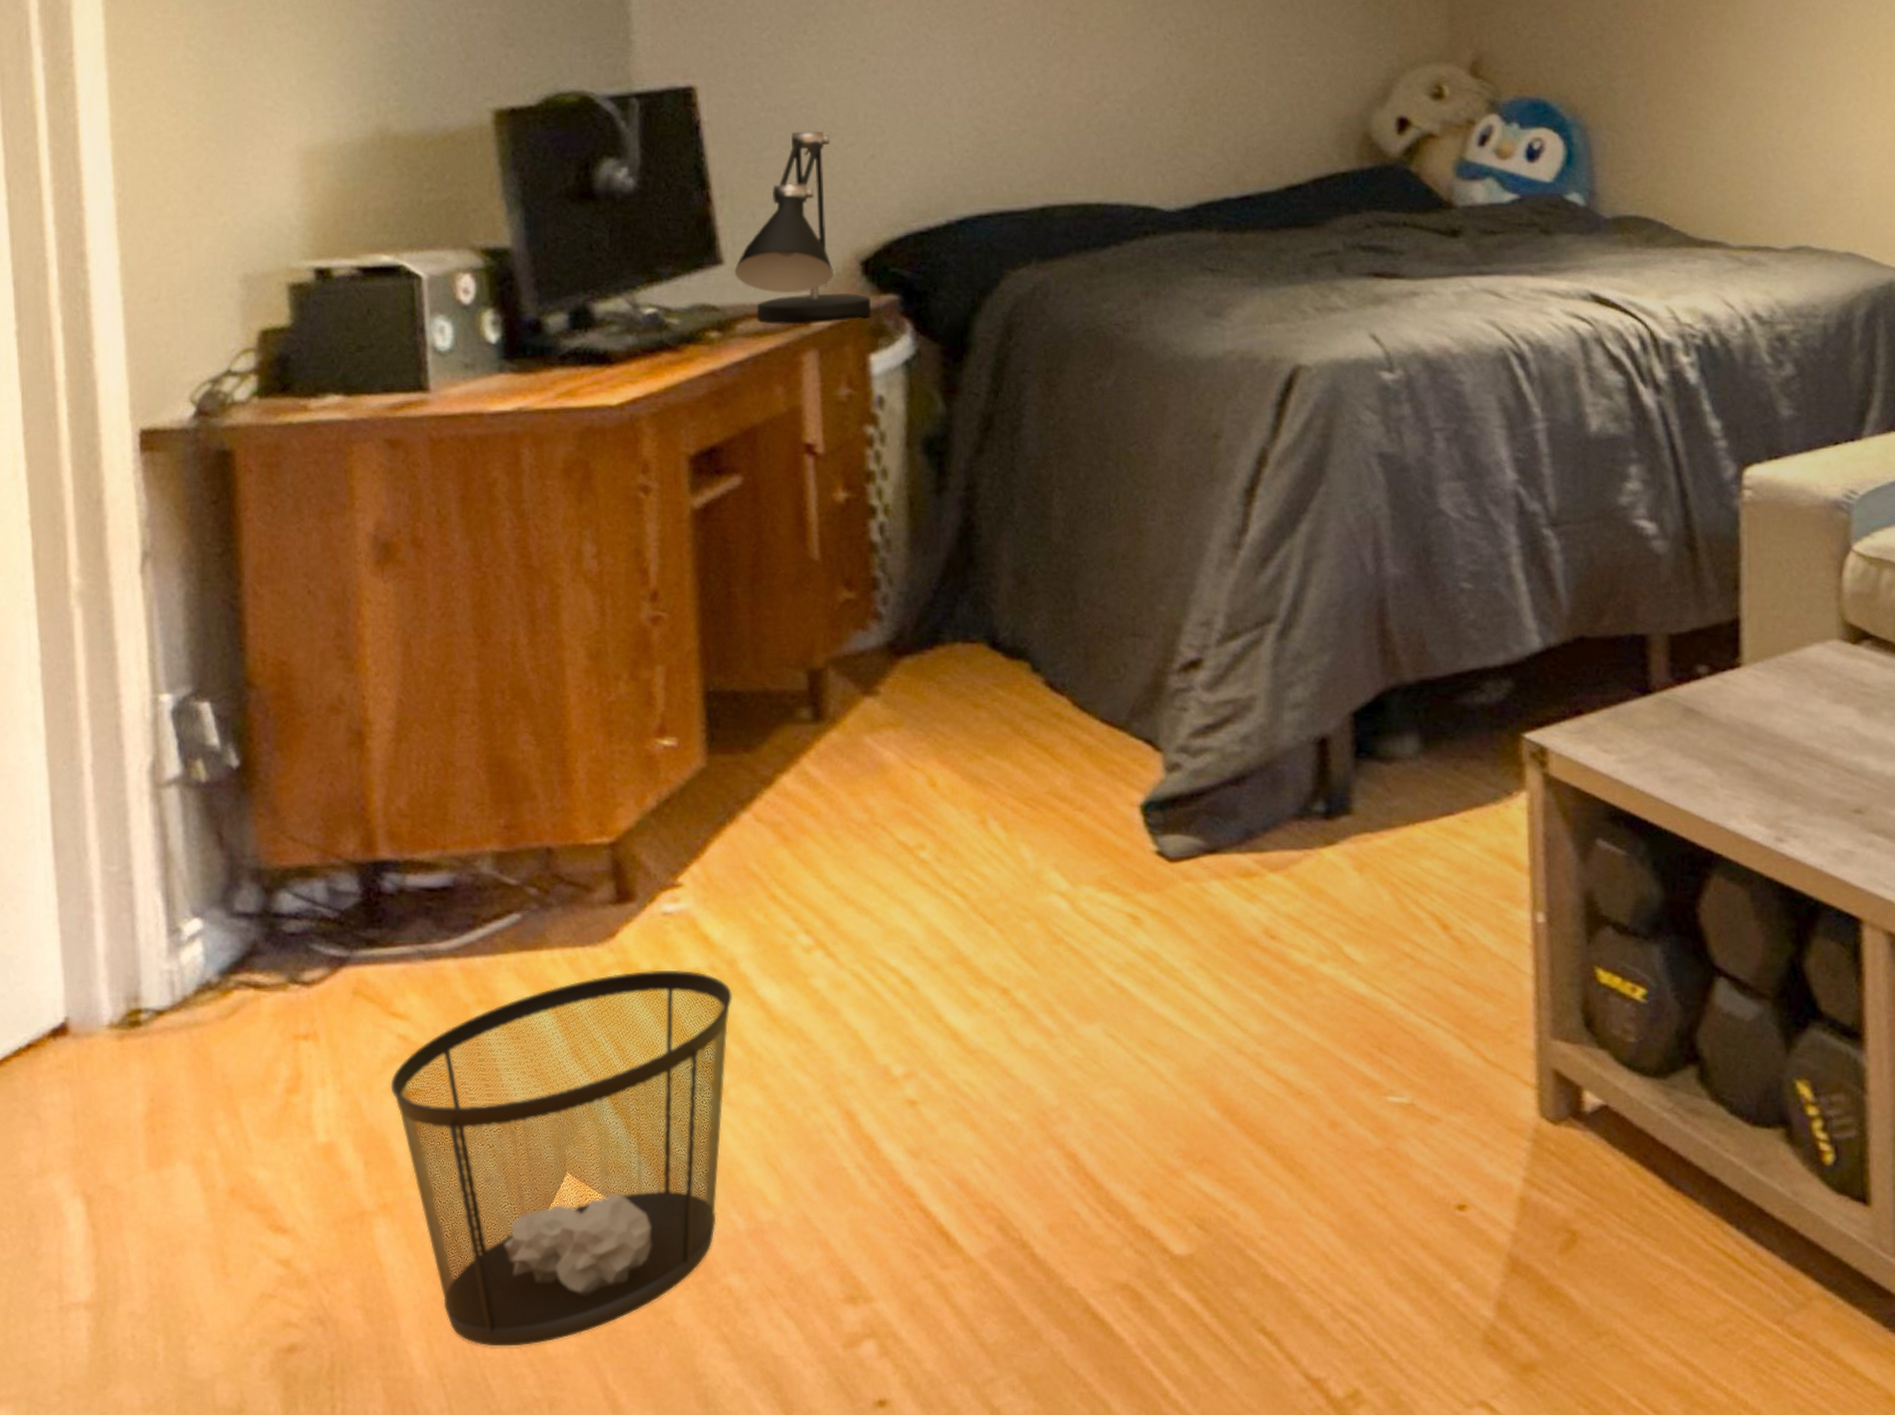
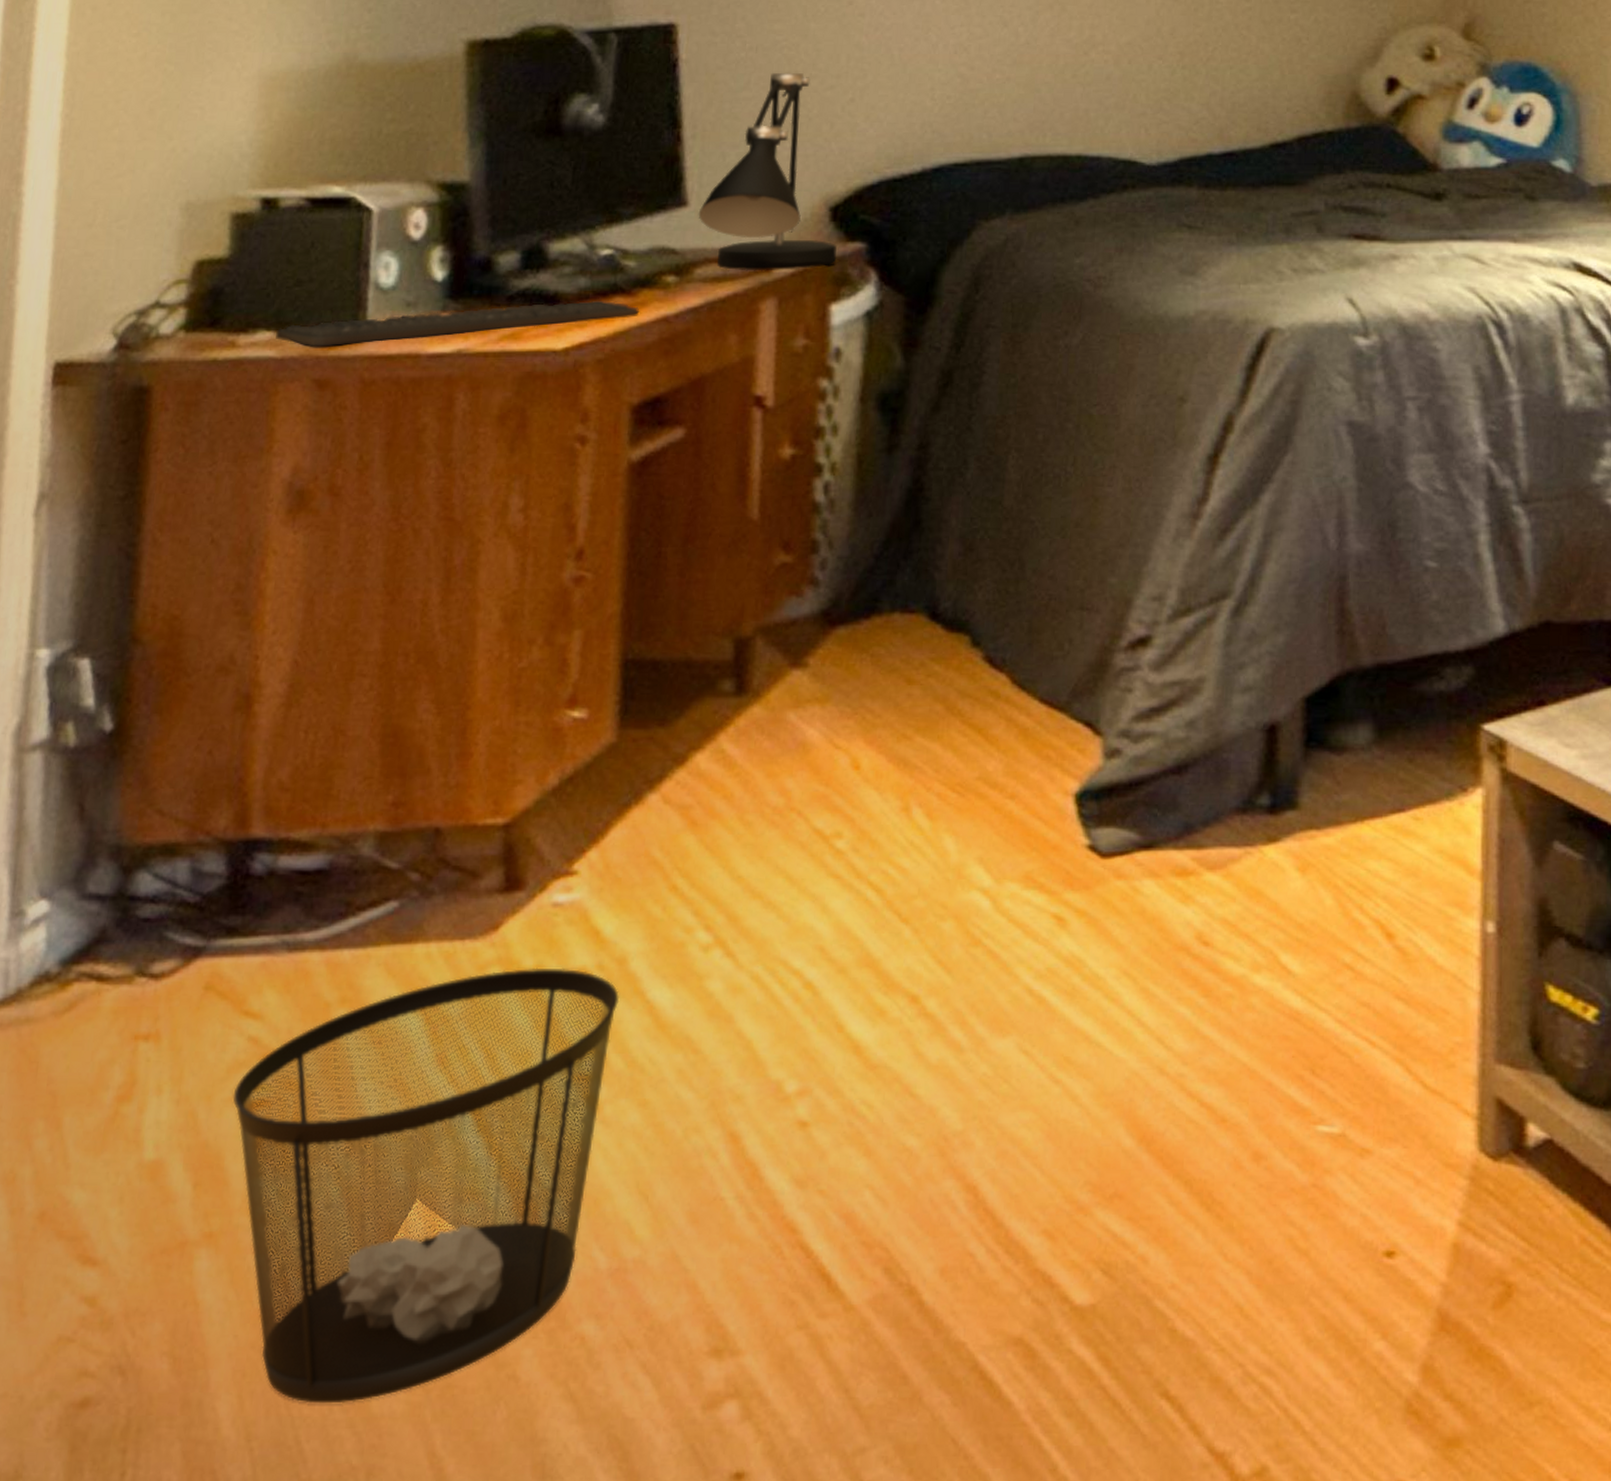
computer keyboard: none [344,358,687,409] -> present [276,301,639,347]

